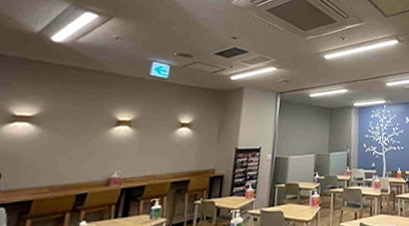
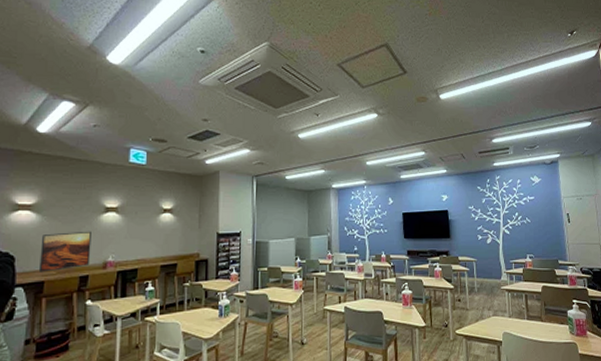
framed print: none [27,145,98,190] -> present [38,231,91,272]

